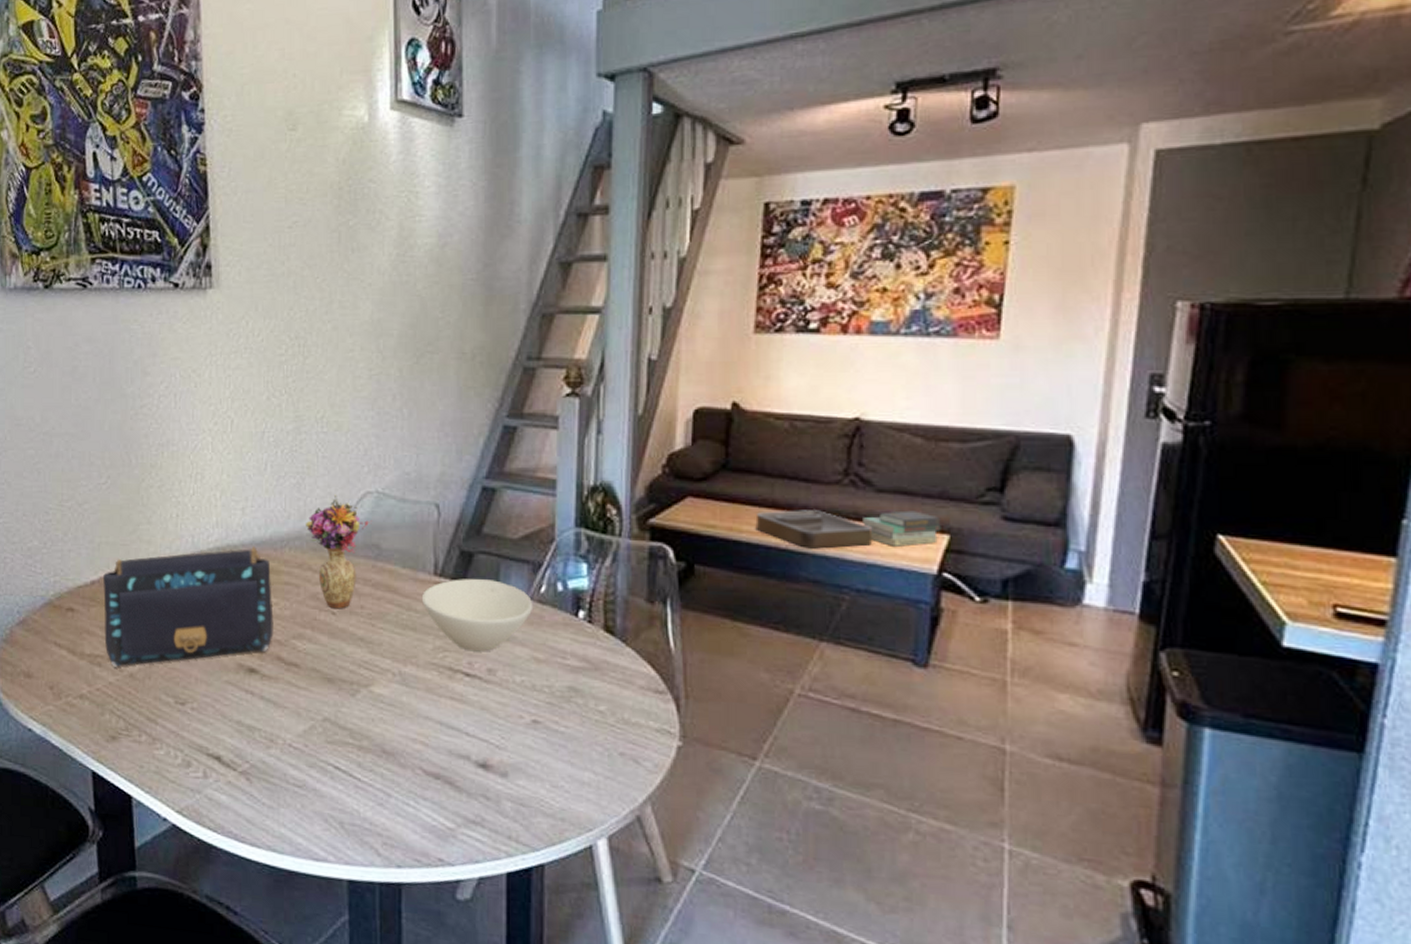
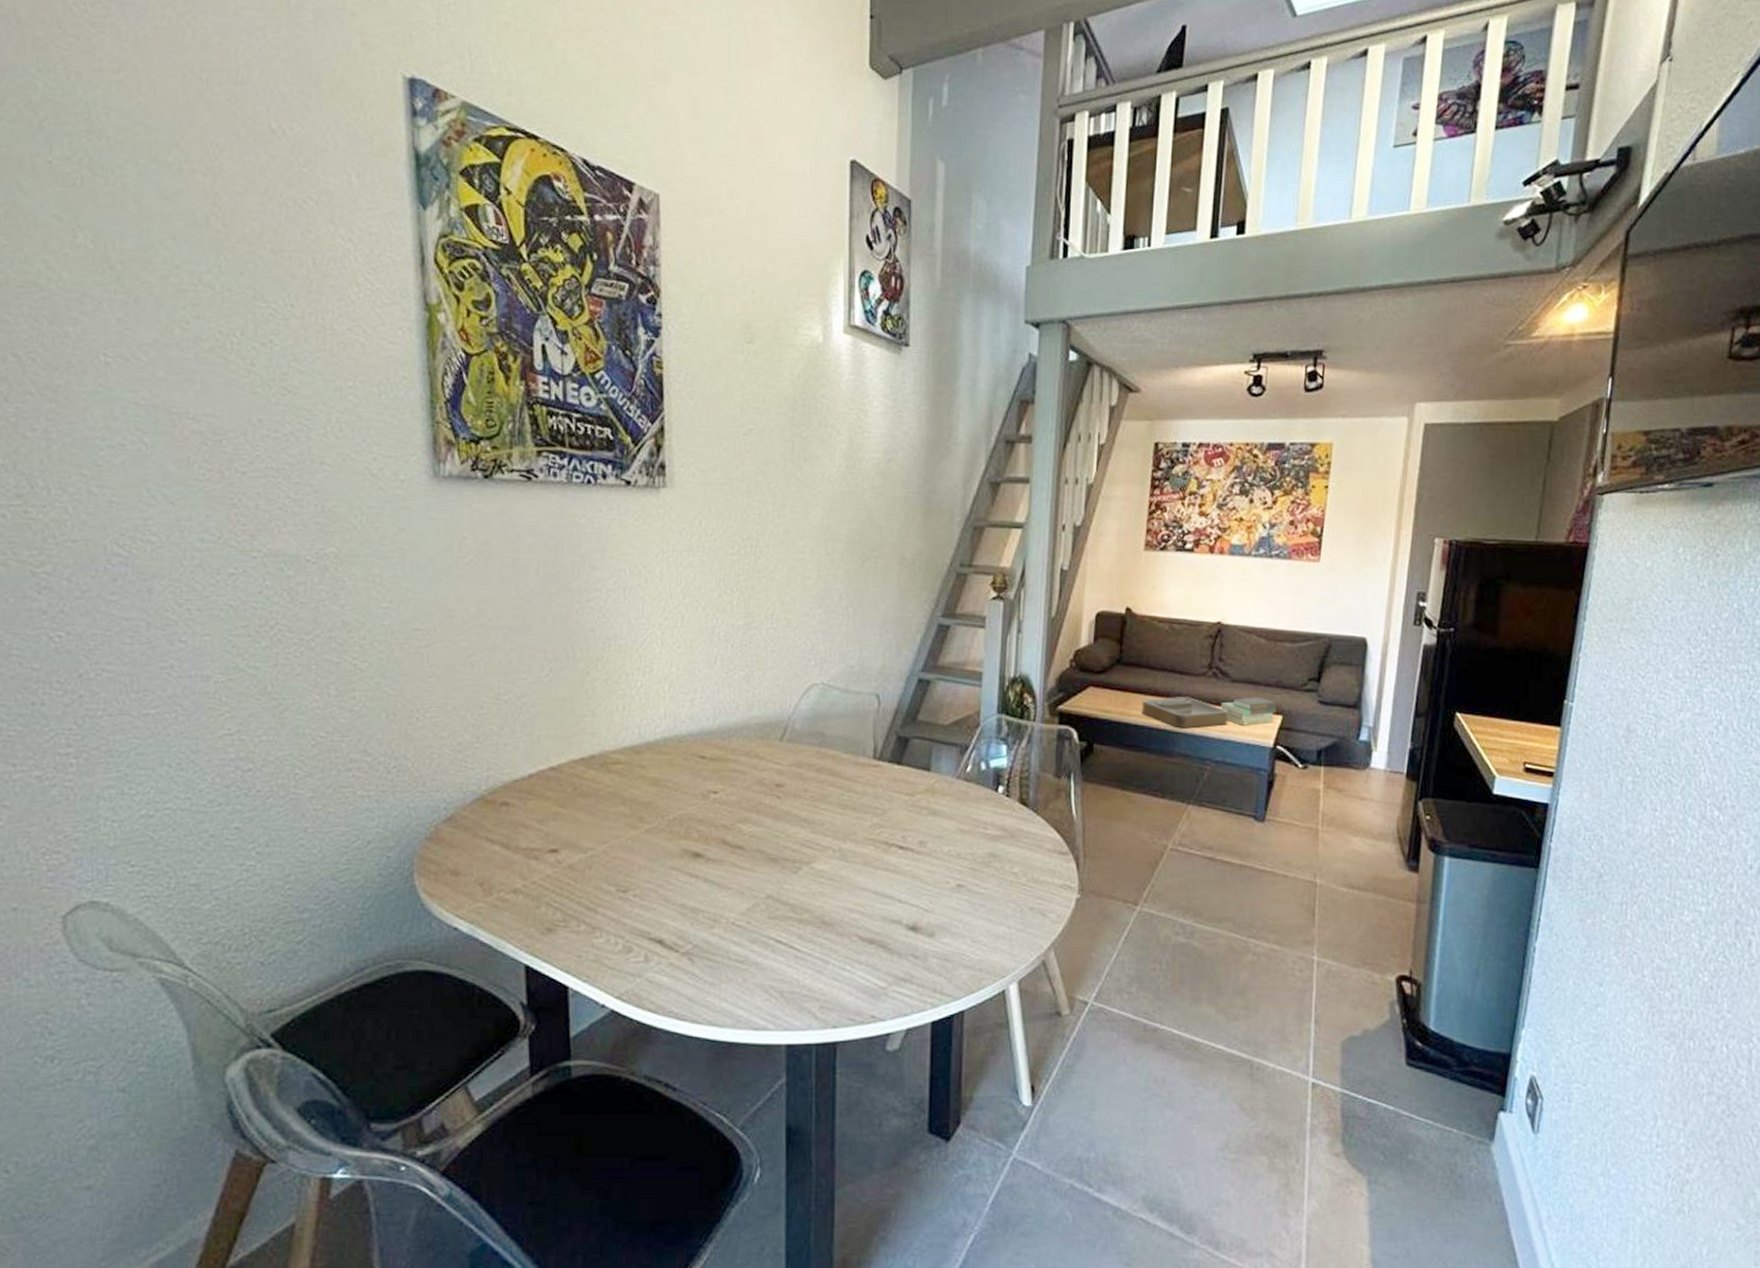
handbag: present [103,546,274,667] -> none [542,736,720,859]
flower arrangement: present [306,494,372,609] -> none [754,686,817,793]
bowl: present [422,579,534,652] -> none [862,761,960,827]

